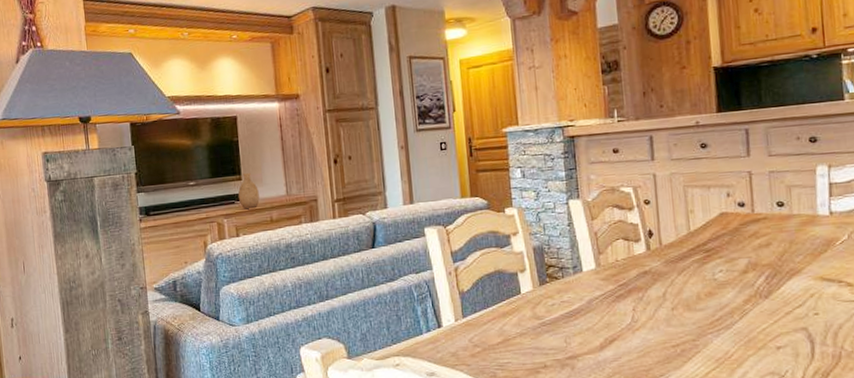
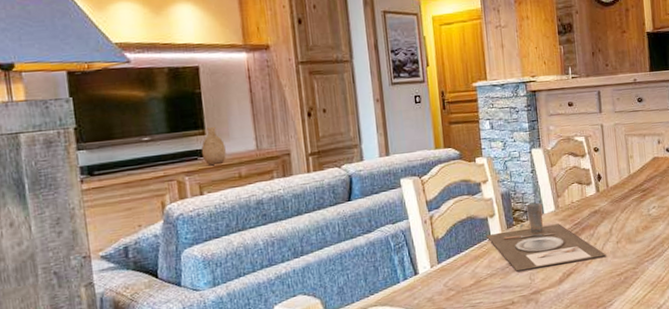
place setting: none [515,259,659,333] -> present [486,202,607,272]

